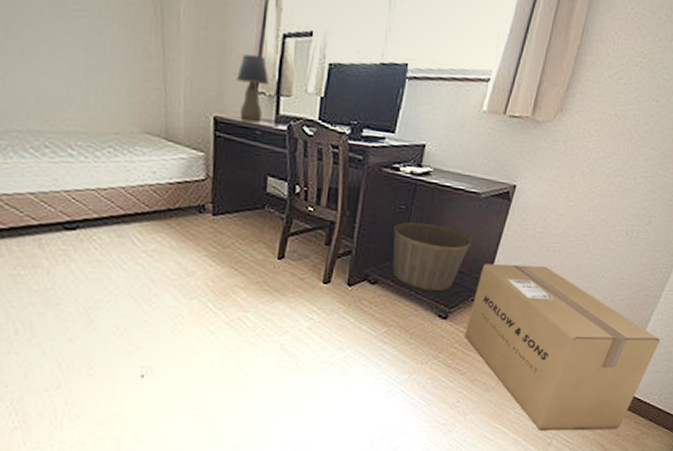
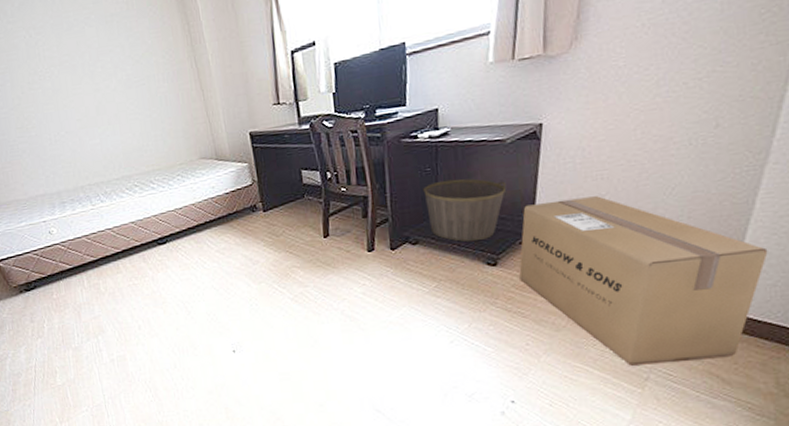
table lamp: present [236,54,269,123] -> none [260,74,287,130]

